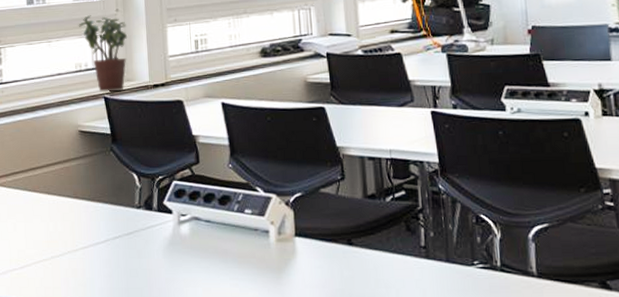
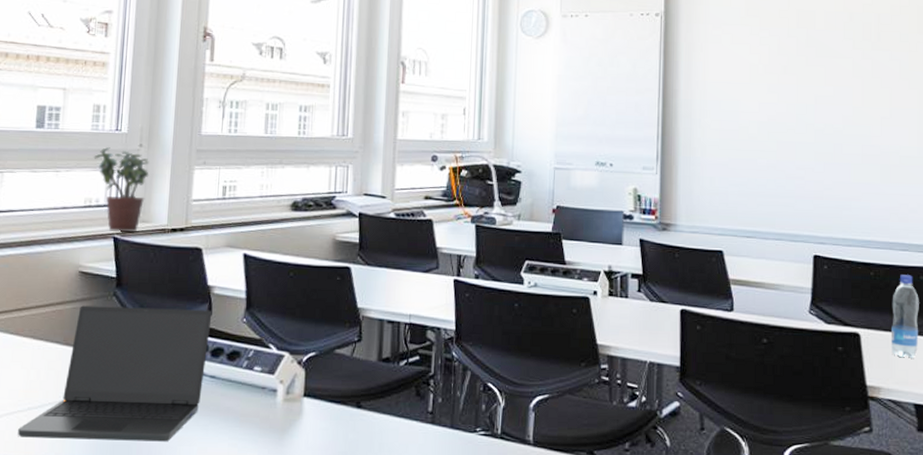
laptop: none [46,158,200,284] -> present [18,305,212,442]

